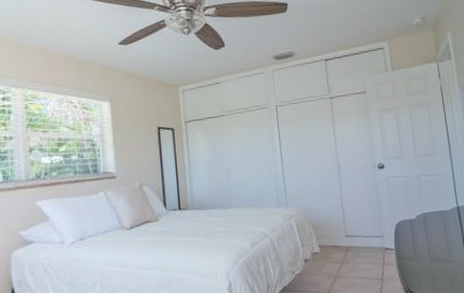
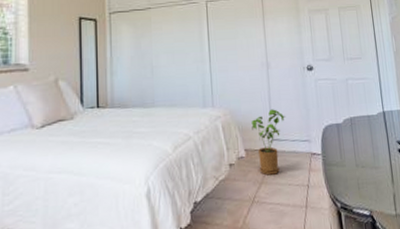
house plant: none [324,207,359,270] -> present [251,109,286,176]

